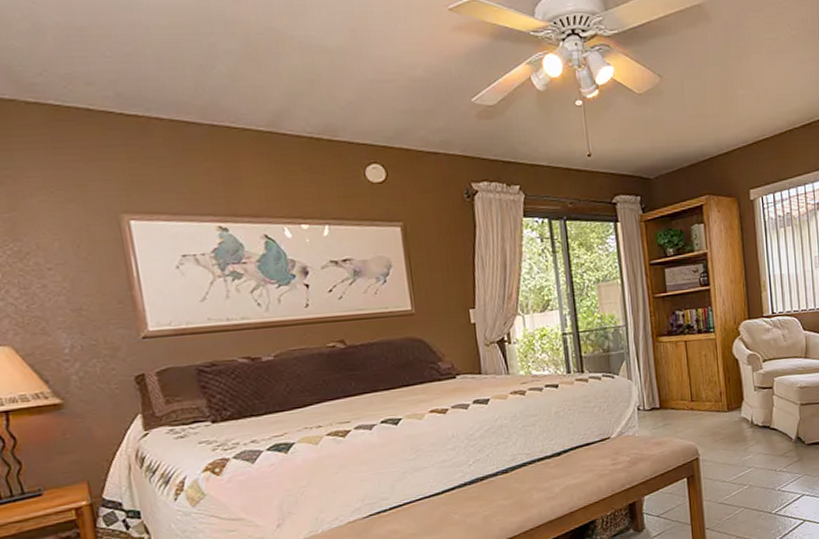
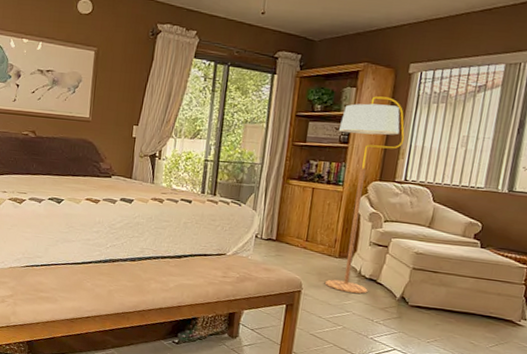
floor lamp: none [696,228,764,448] -> present [324,96,405,294]

